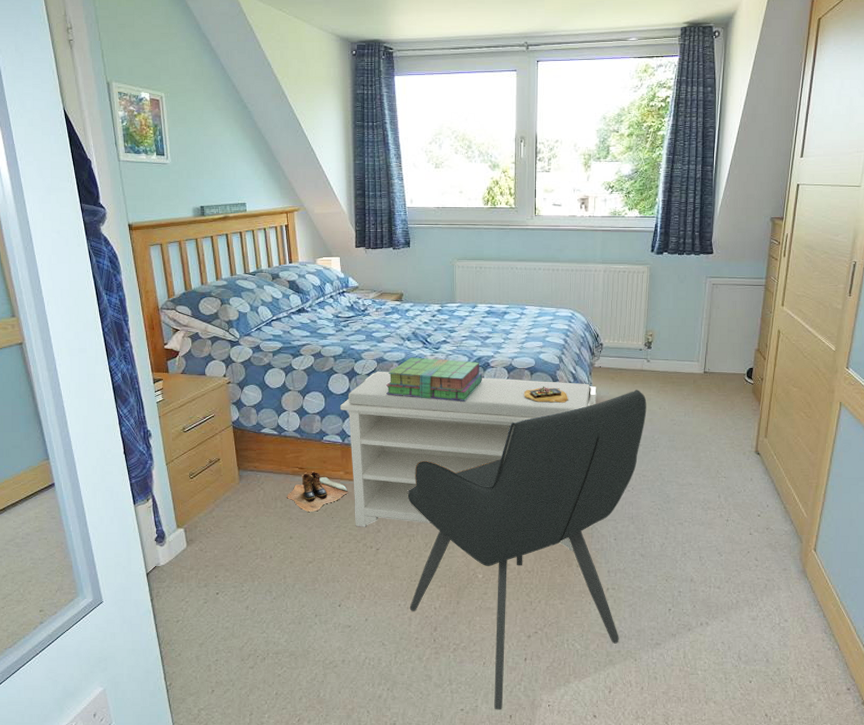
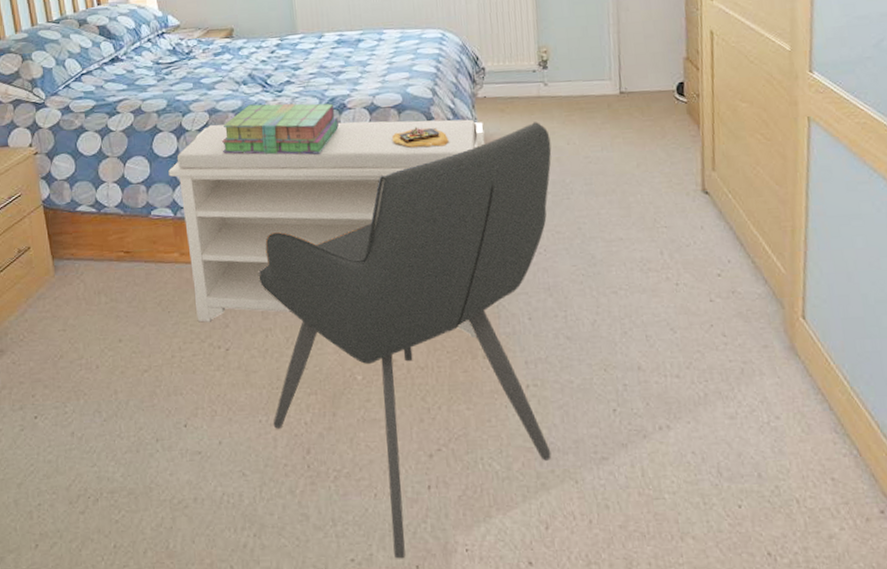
boots: present [287,471,349,512] -> none [112,254,186,306]

